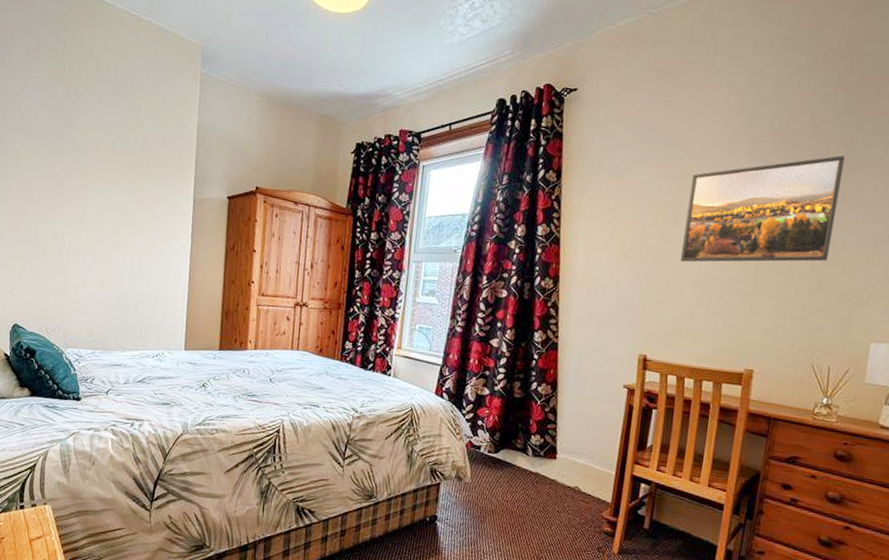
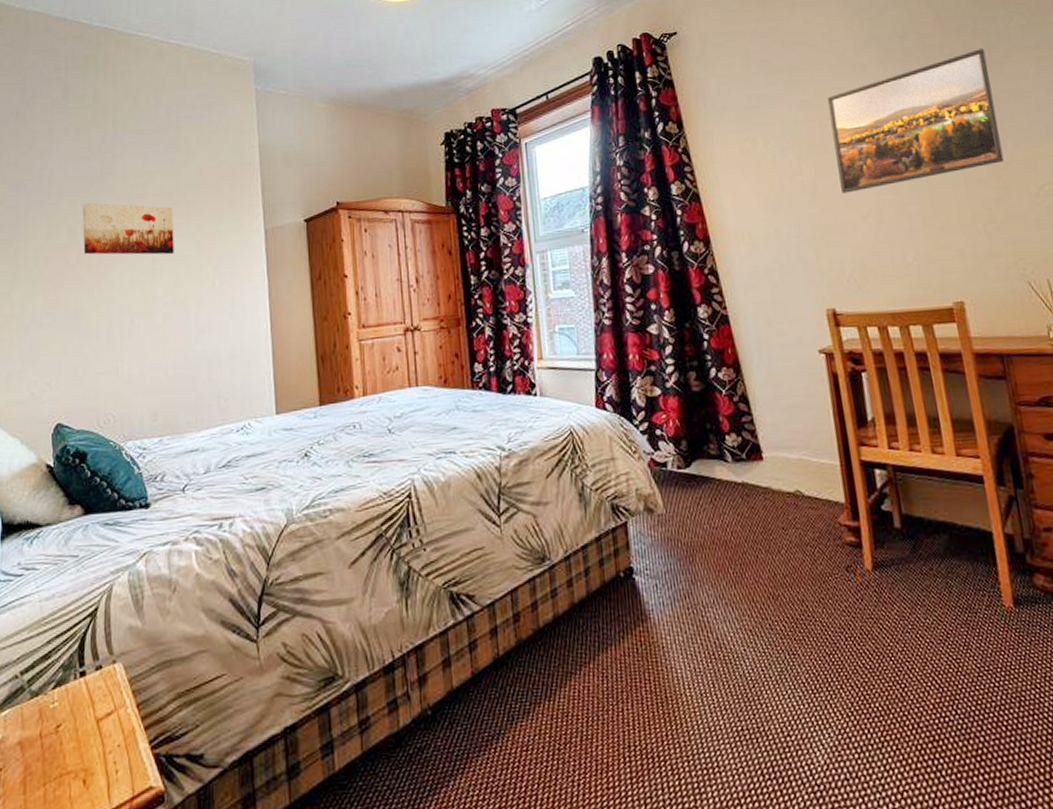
wall art: none [44,147,120,205] -> present [82,203,174,255]

